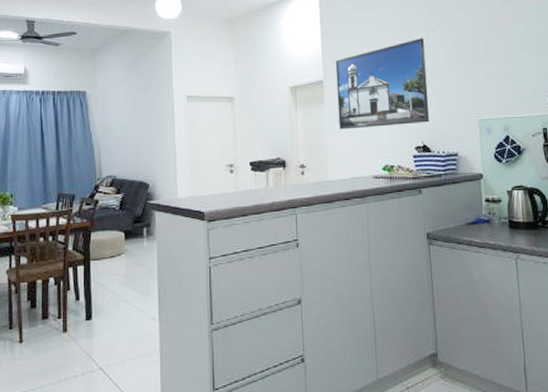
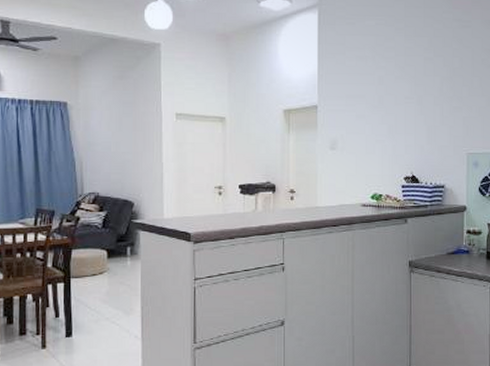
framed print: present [335,38,430,130] -> none [331,68,421,157]

